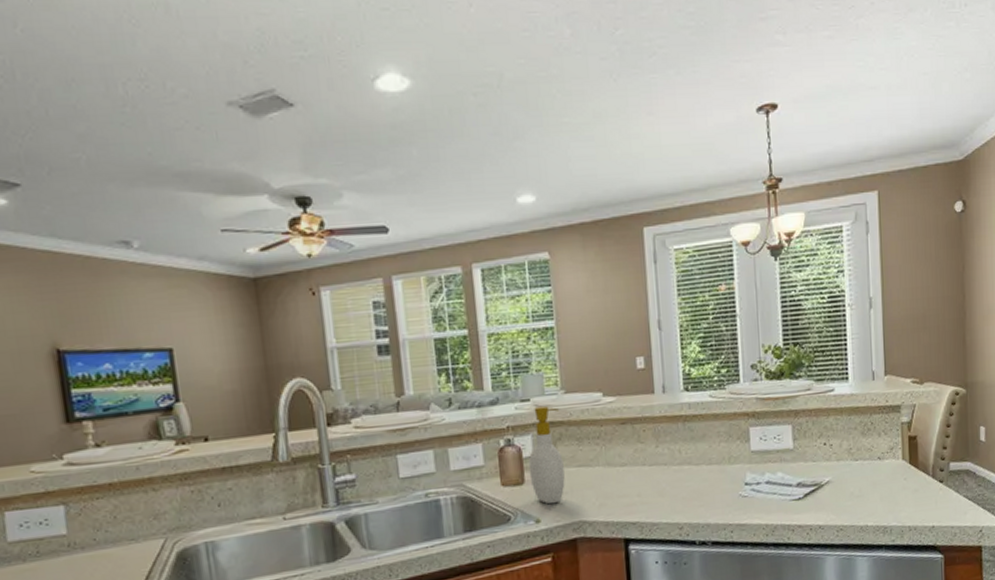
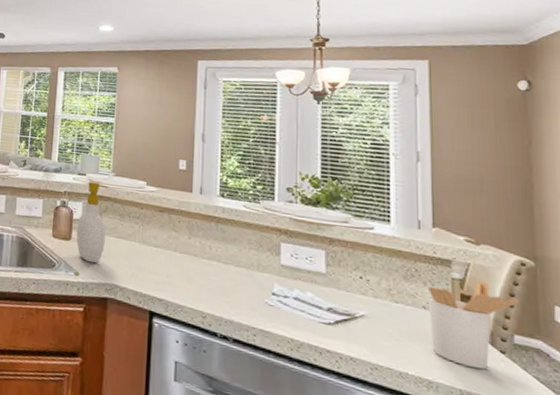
utensil holder: none [881,419,954,504] -> present [427,281,519,370]

